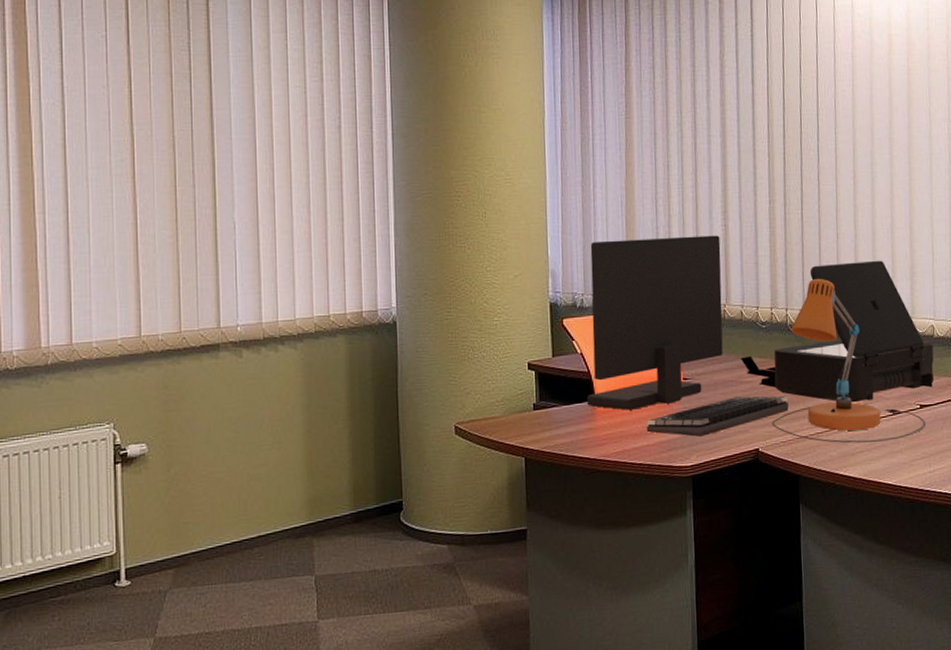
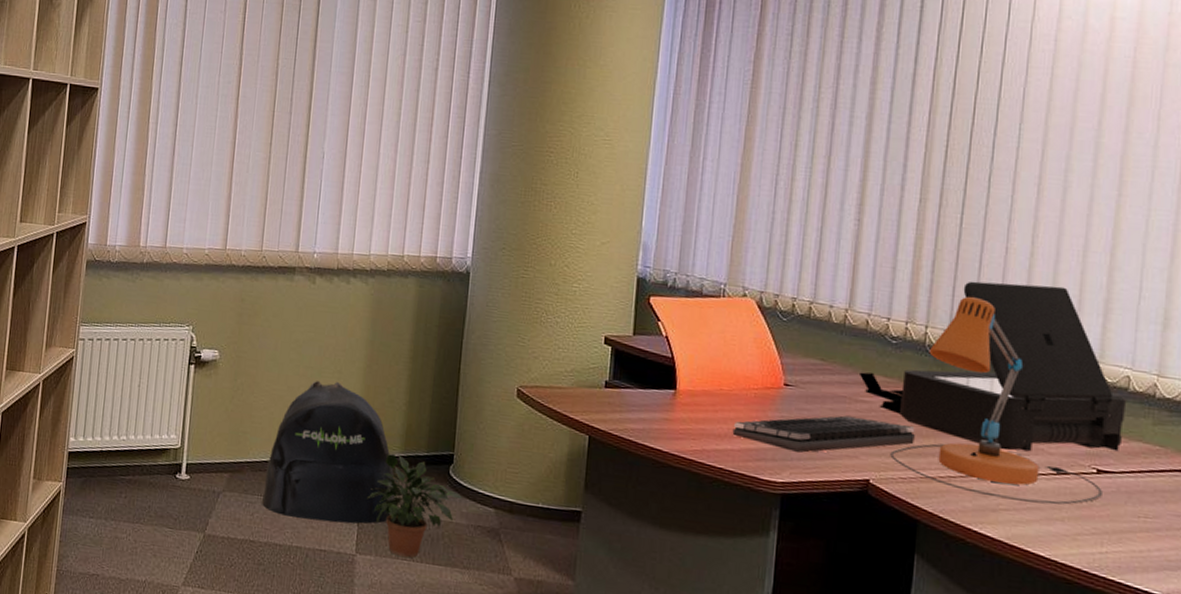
backpack: none [213,453,350,599] -> present [262,381,395,524]
potted plant: none [323,511,417,613] -> present [367,454,463,559]
computer monitor: present [586,235,723,410] -> none [666,218,851,409]

